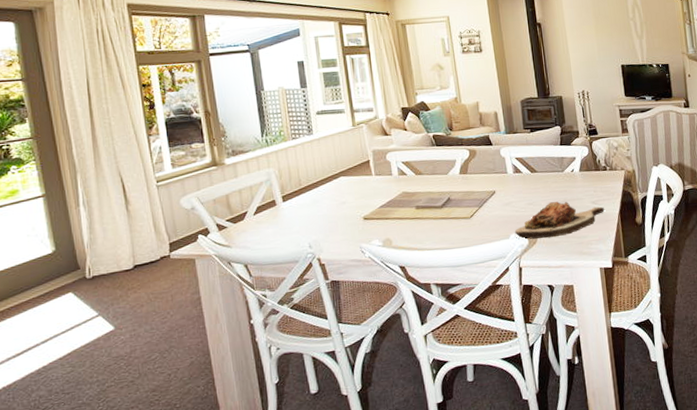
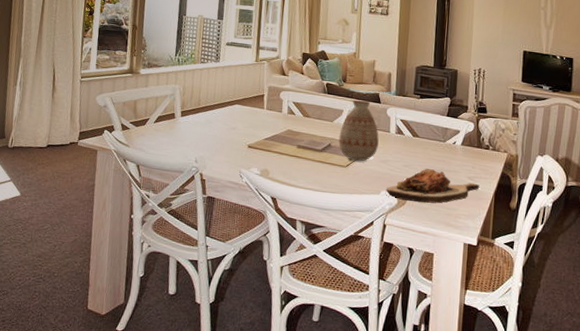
vase: none [456,145,499,210] -> present [338,100,379,162]

